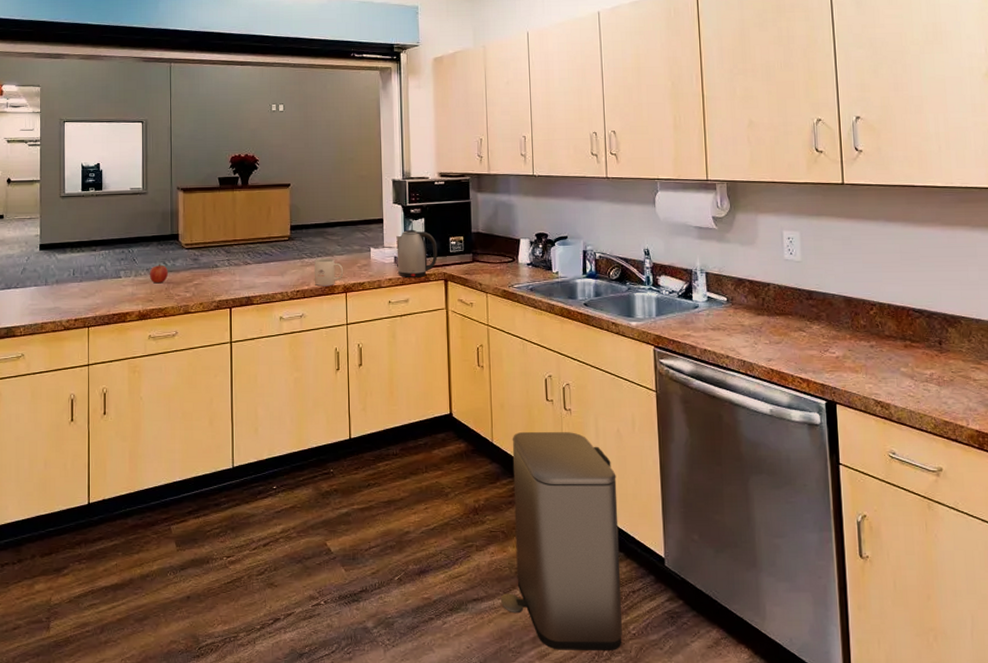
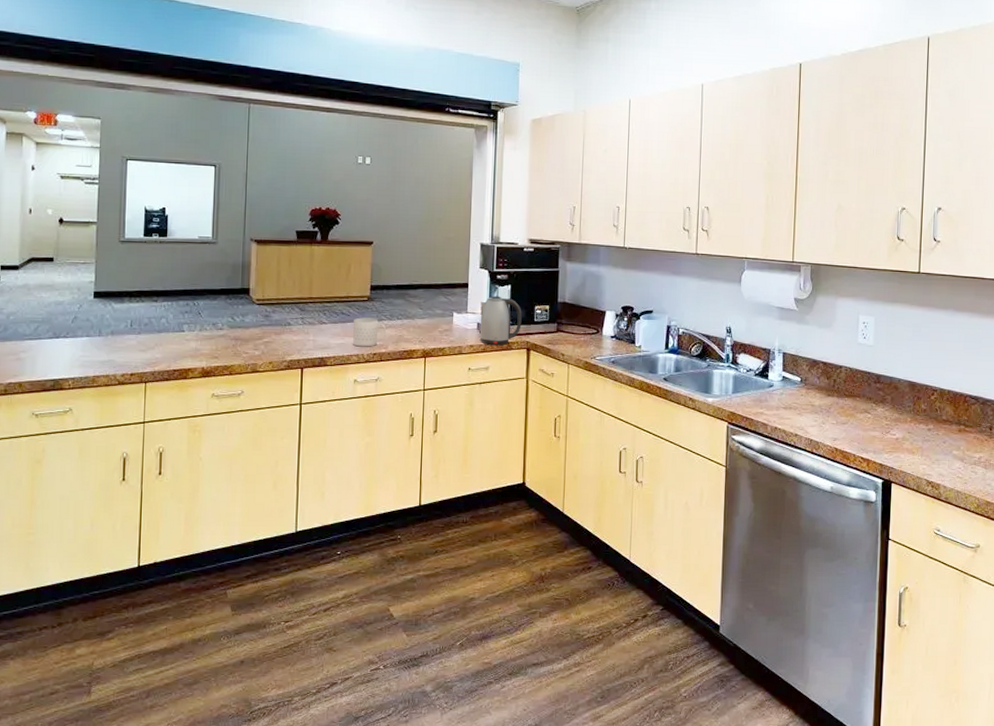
fruit: present [149,263,169,284] -> none [215,318,237,340]
mug: none [276,256,308,285] -> present [353,317,387,347]
mug: present [314,258,344,287] -> none [392,321,424,350]
pedal bin: present [500,431,622,650] -> none [559,502,681,712]

